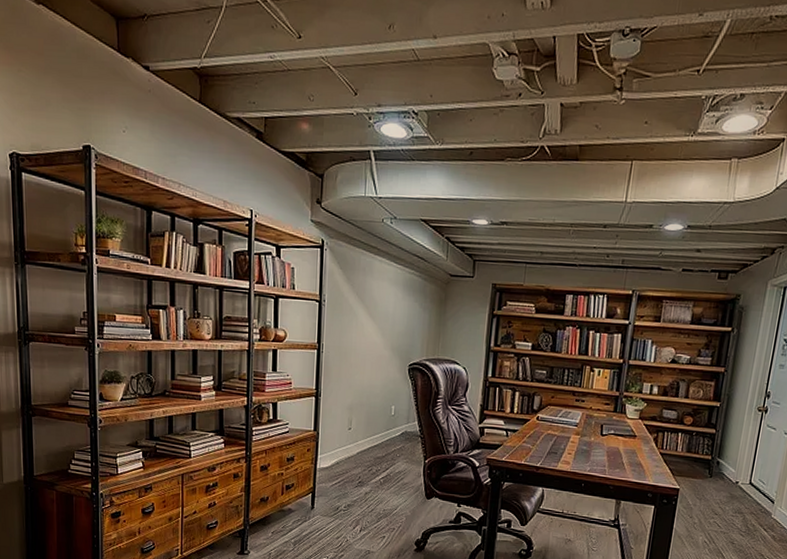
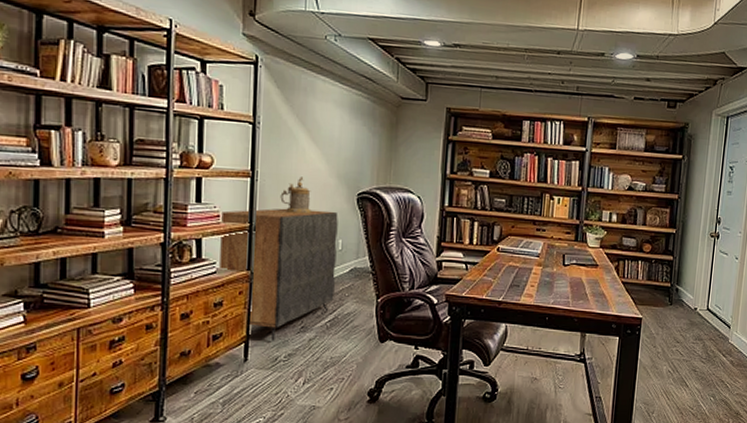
dresser: none [291,377,392,493] -> present [220,208,338,341]
beer mug: none [342,349,369,383] -> present [280,176,312,214]

